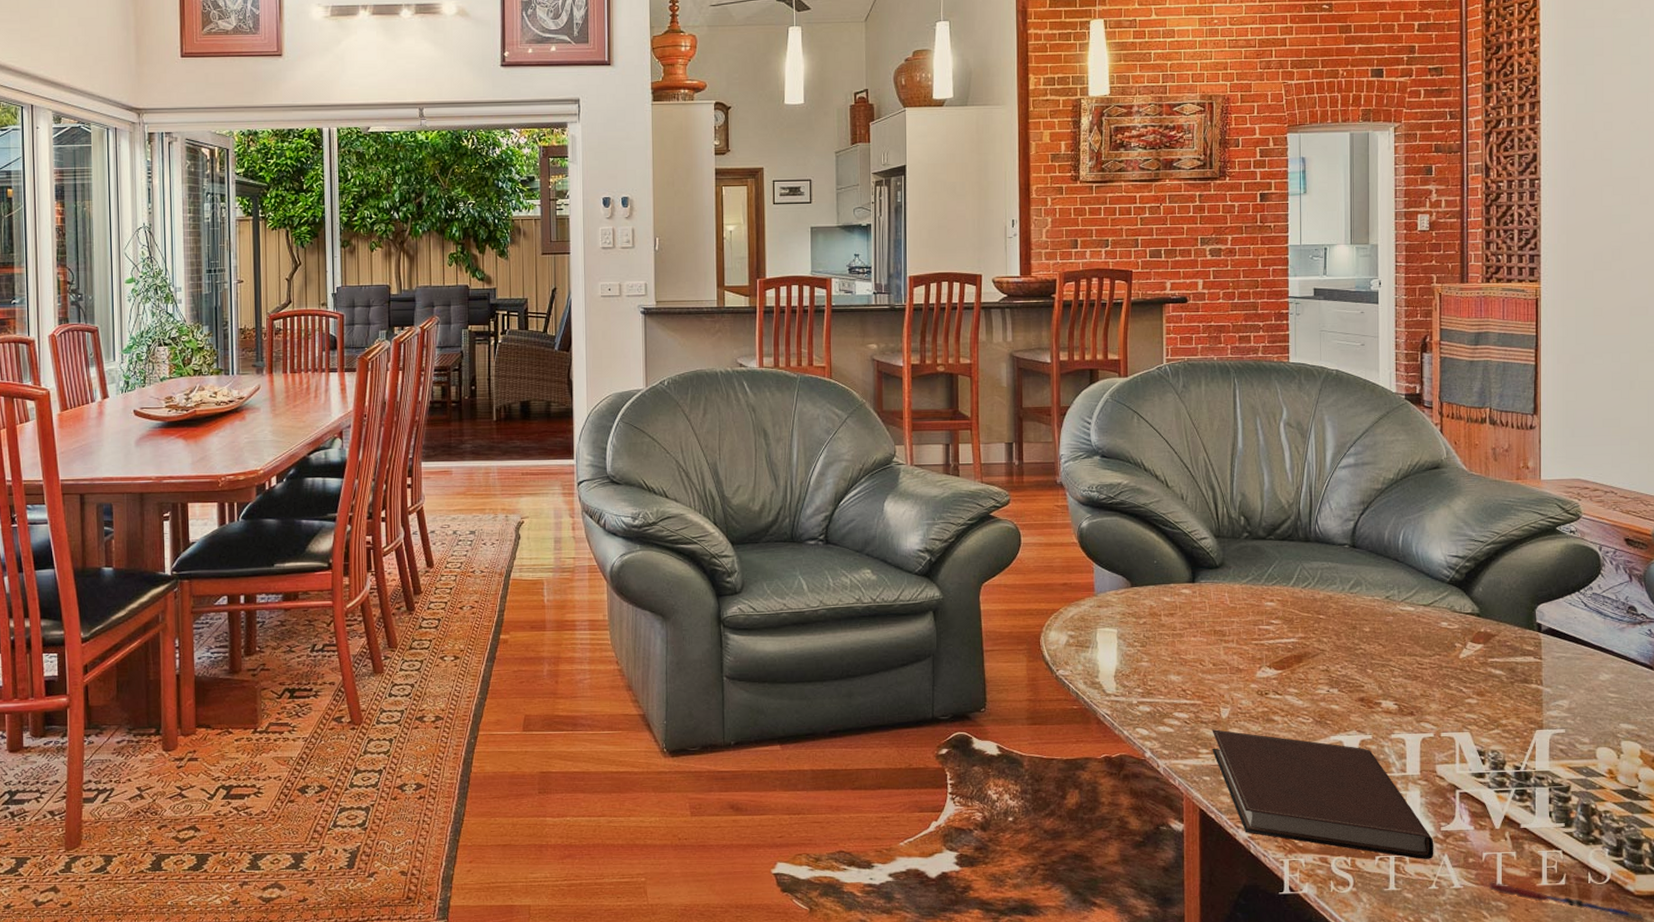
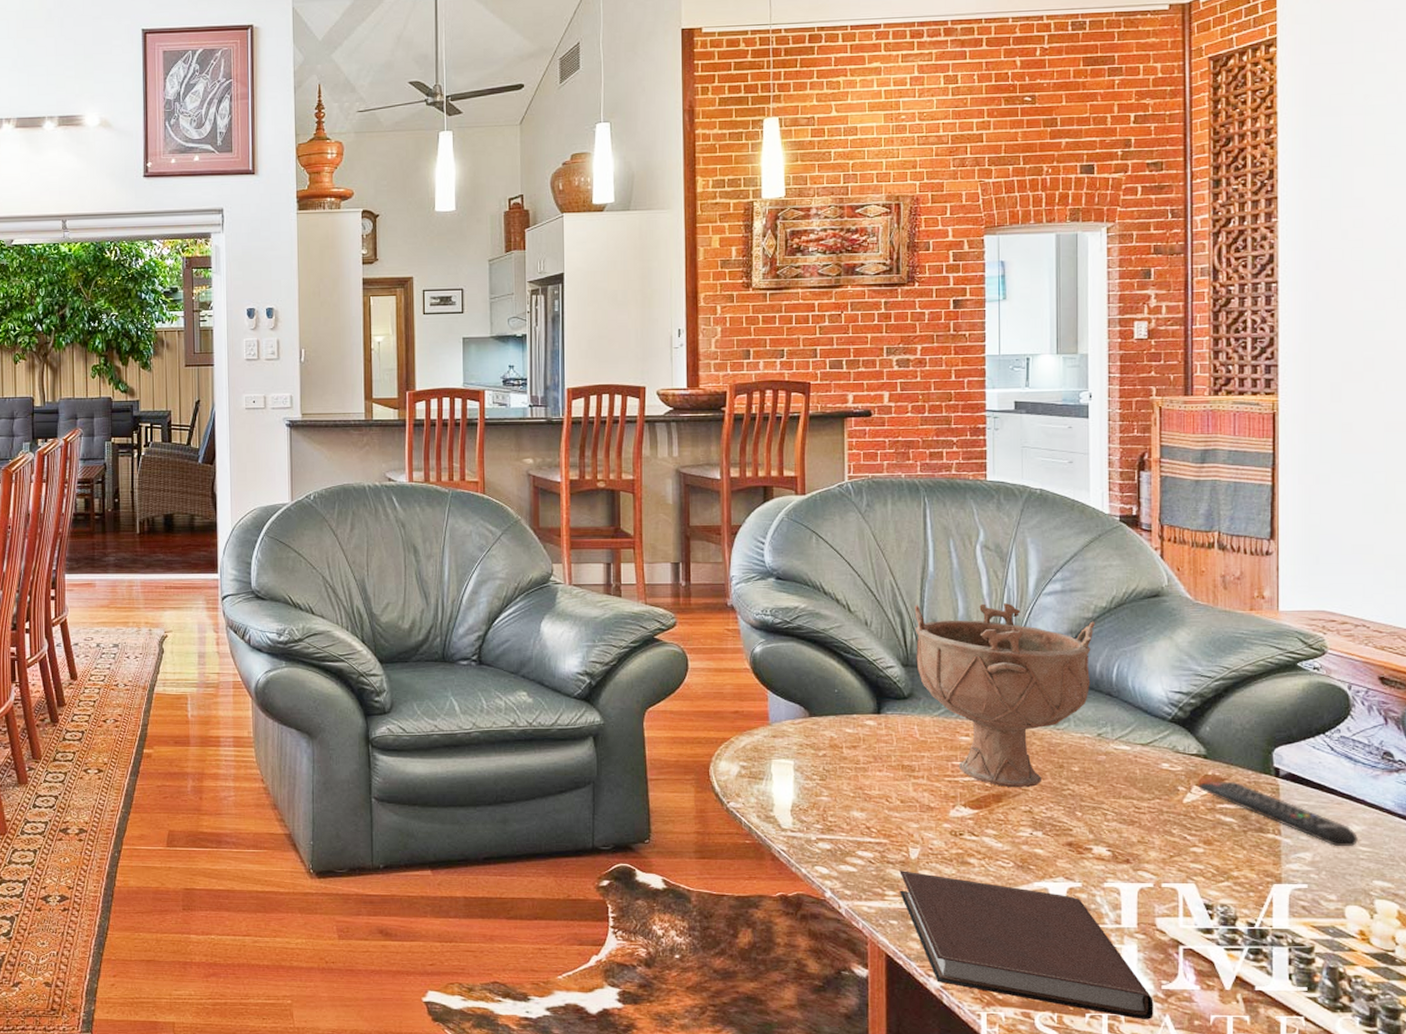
decorative bowl: none [1225,477,1385,649] -> present [914,603,1096,788]
remote control: none [1472,637,1607,693] -> present [1198,781,1358,846]

